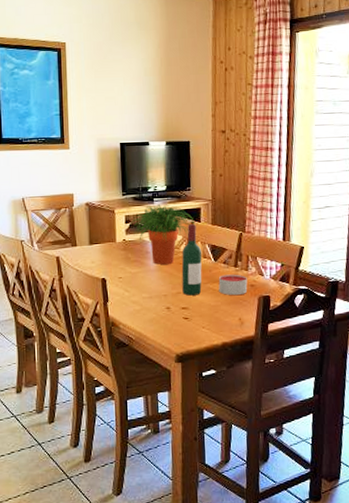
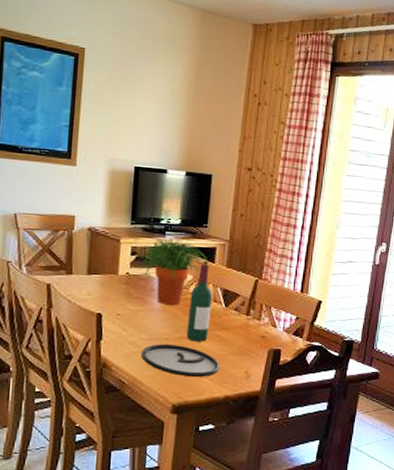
plate: none [143,300,216,329] -> present [140,344,220,378]
candle: present [218,274,248,296] -> none [227,322,259,346]

